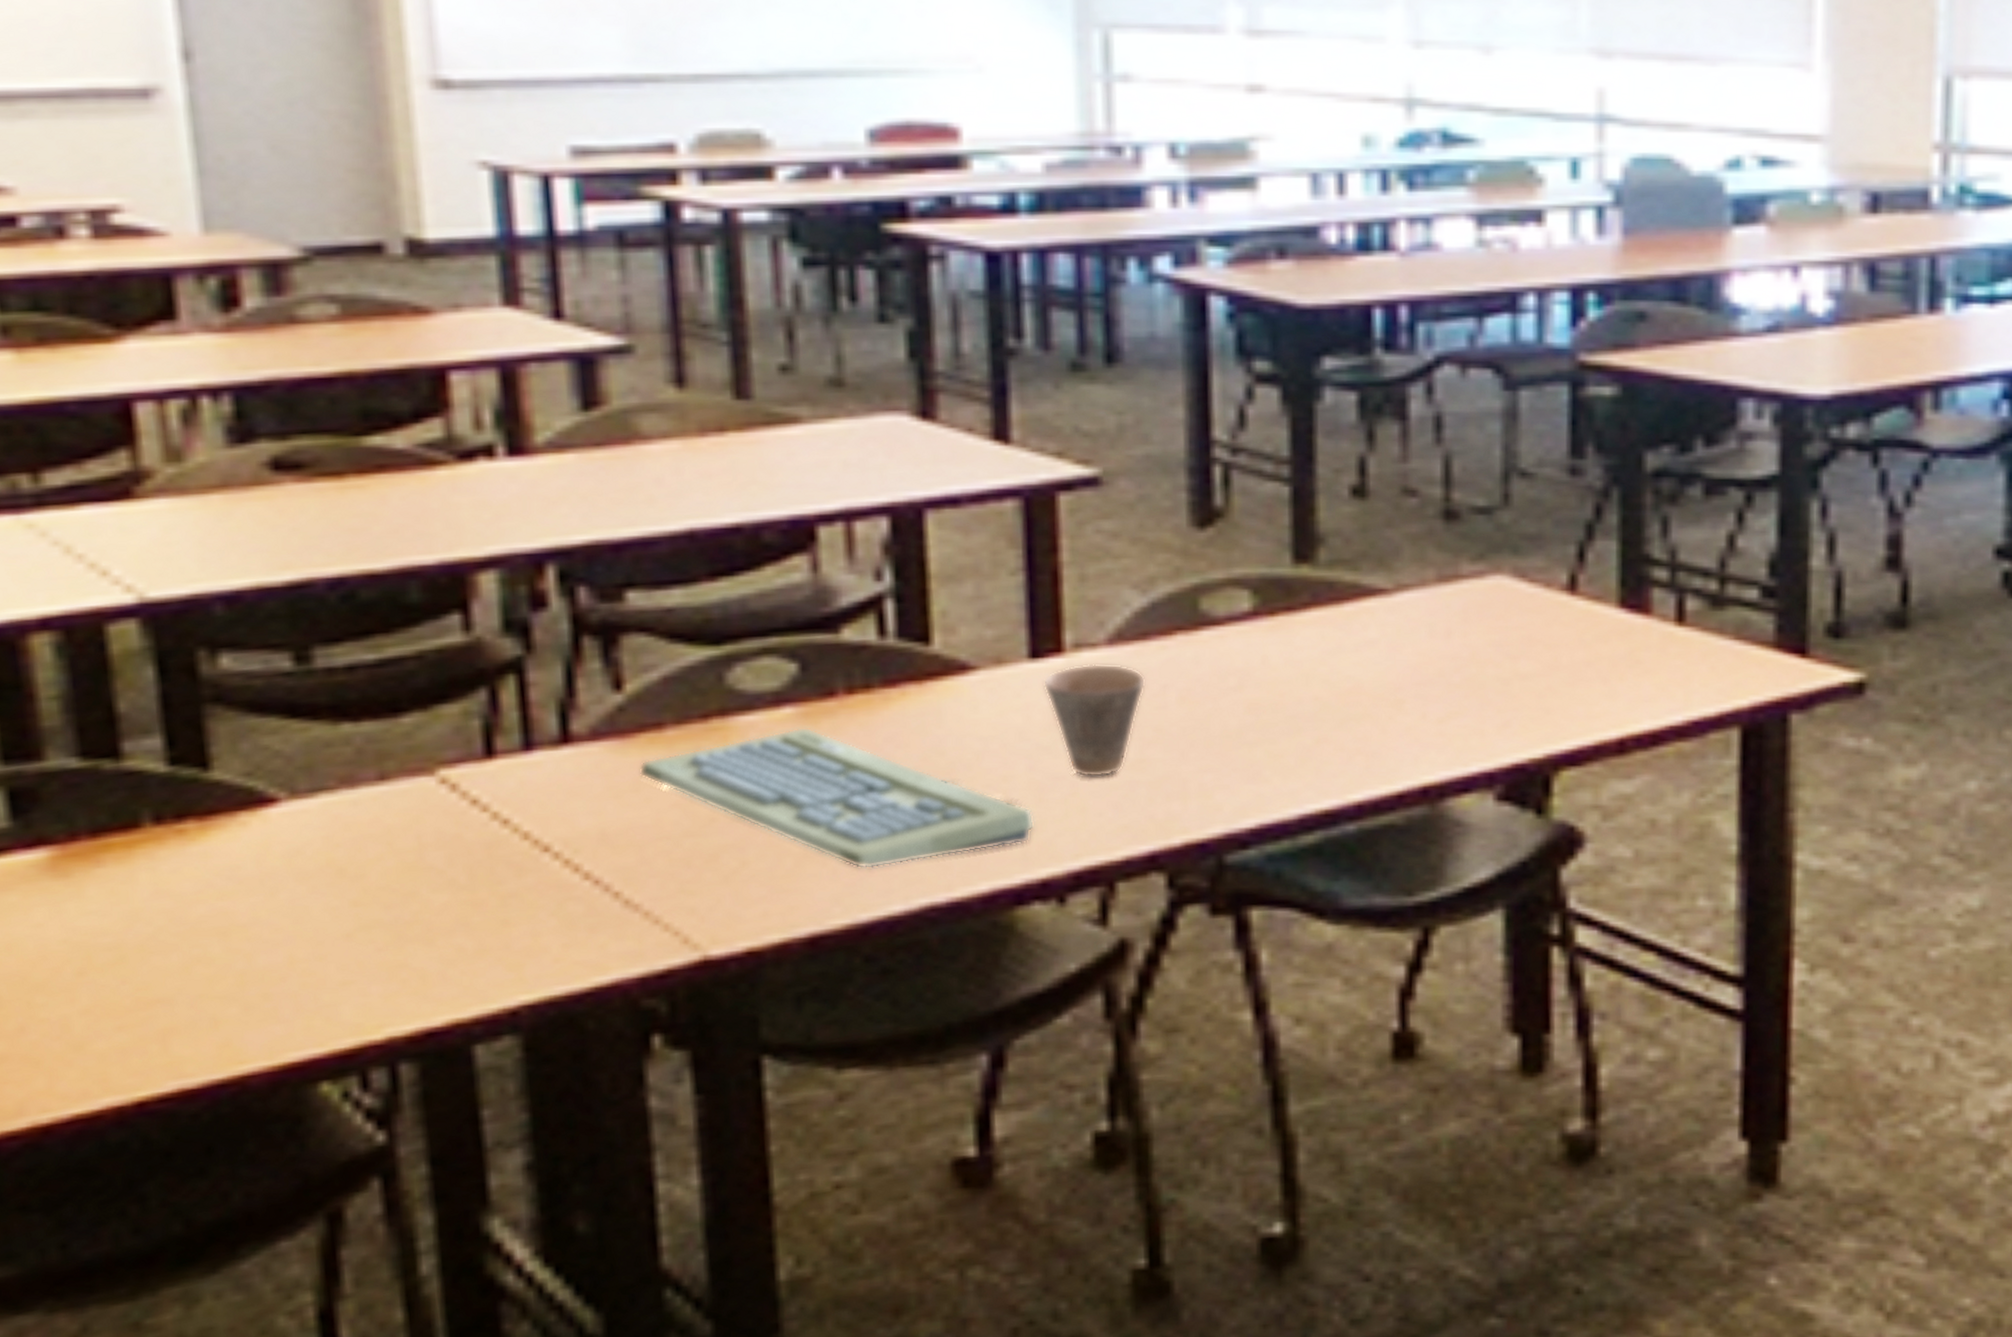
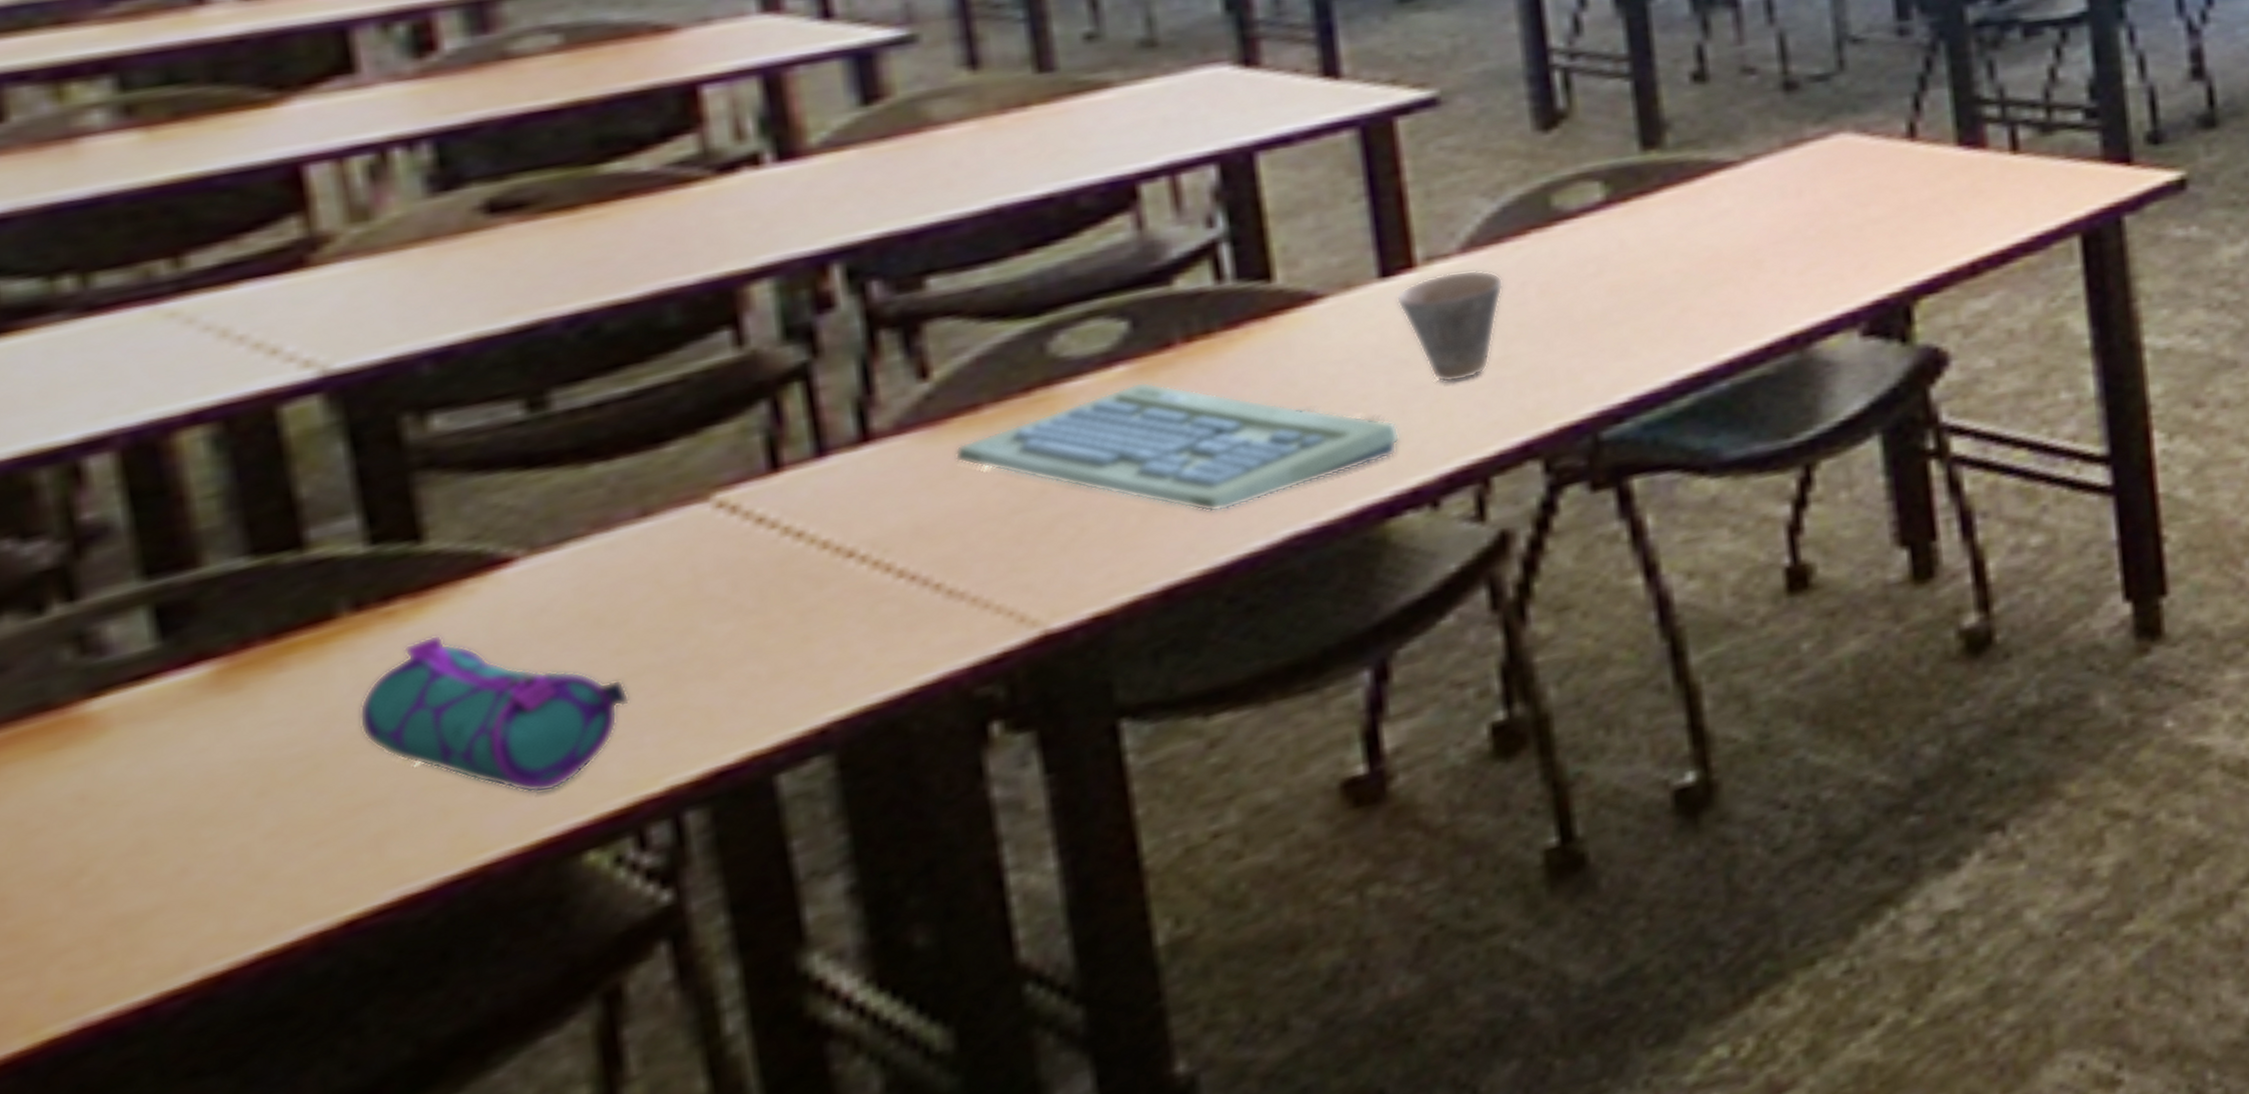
pencil case: none [154,858,362,1021] -> present [359,634,629,794]

